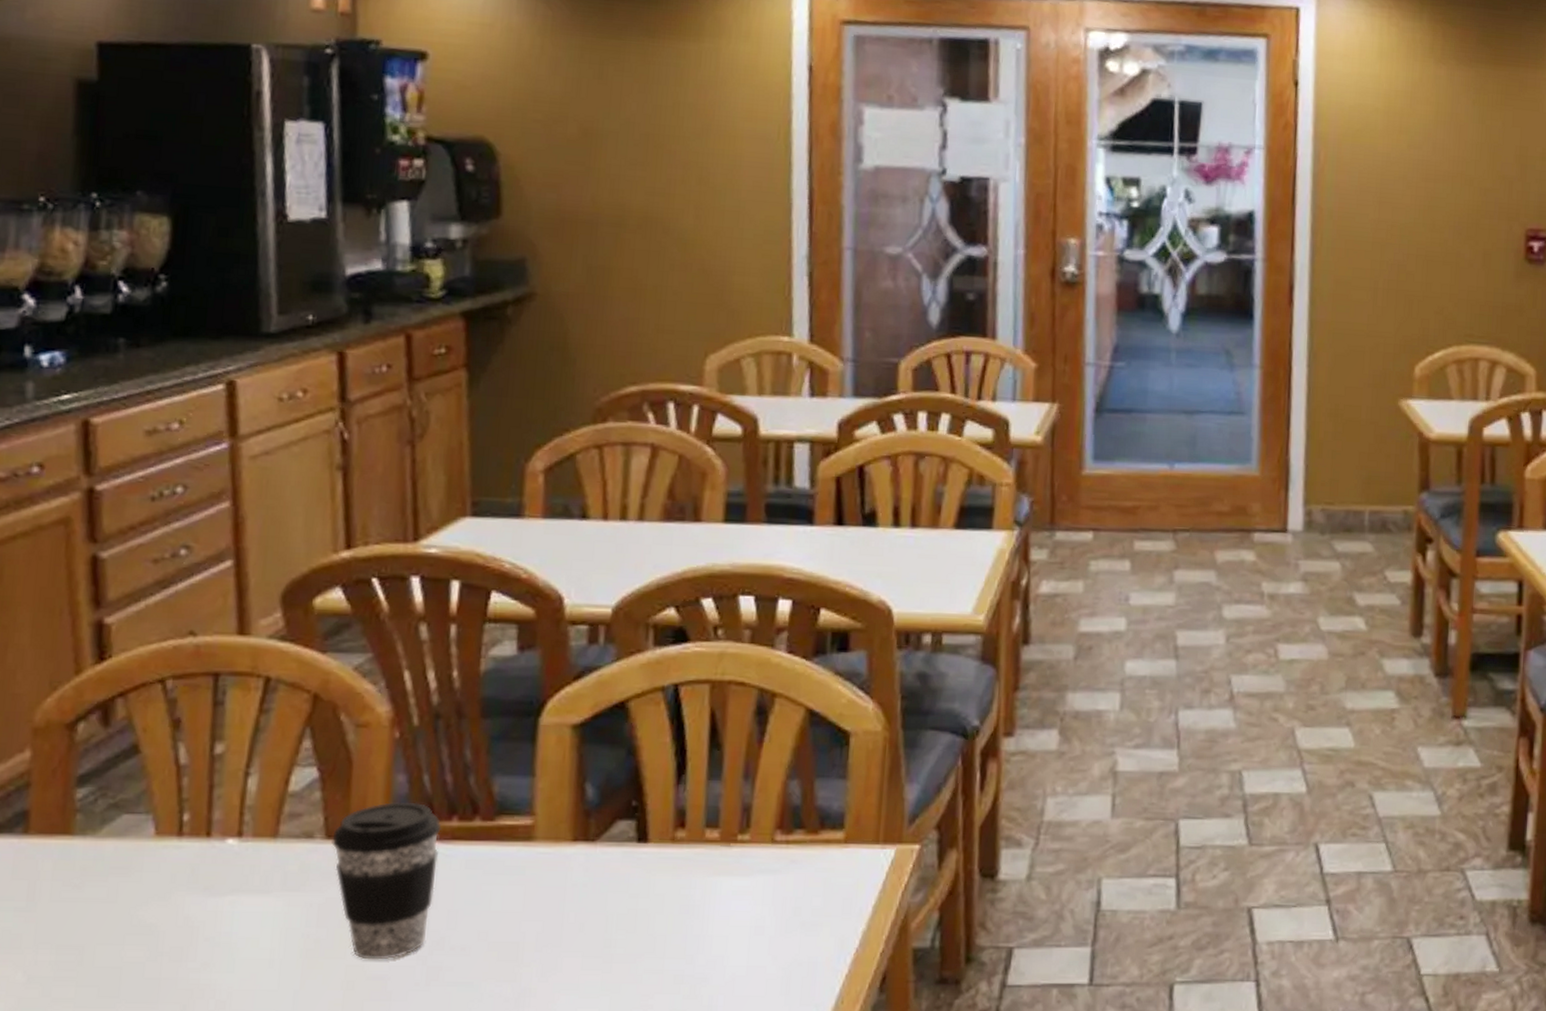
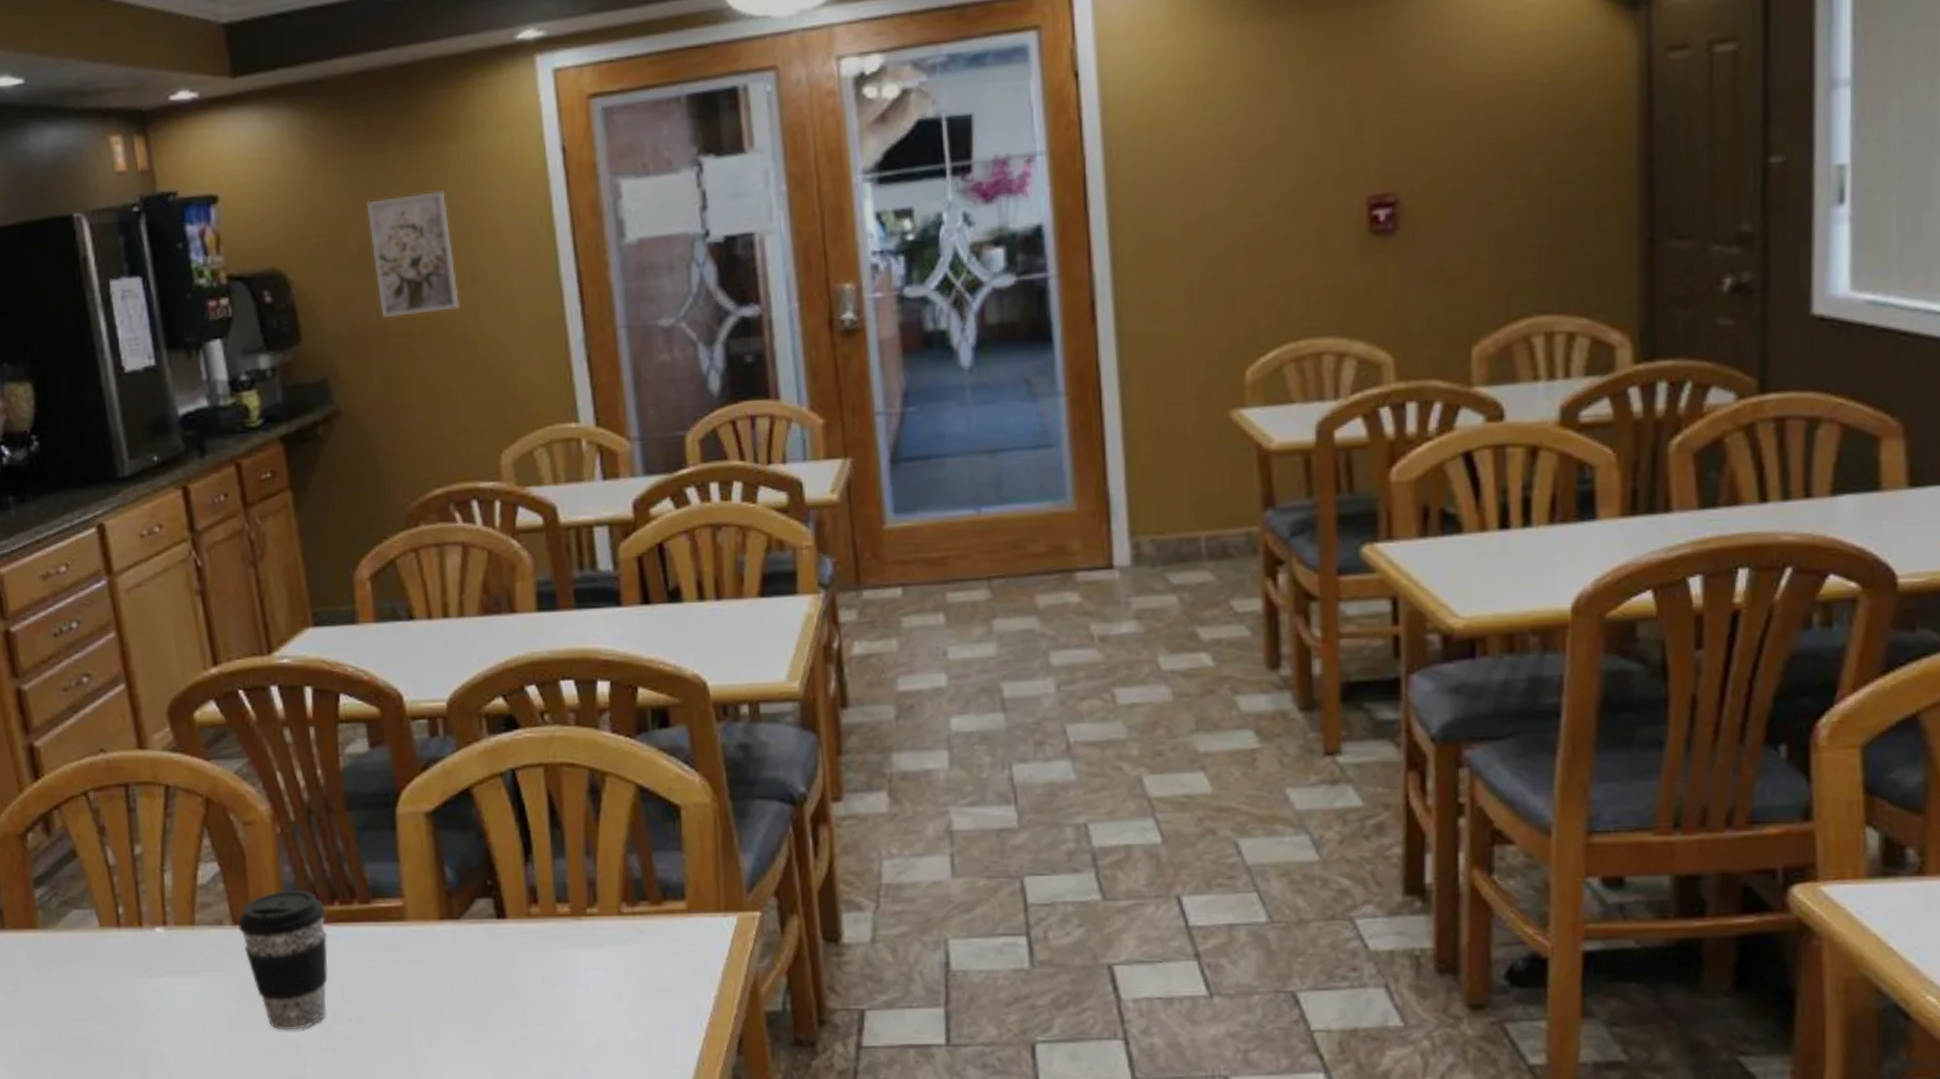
wall art: none [593,84,682,208] -> present [366,190,460,318]

